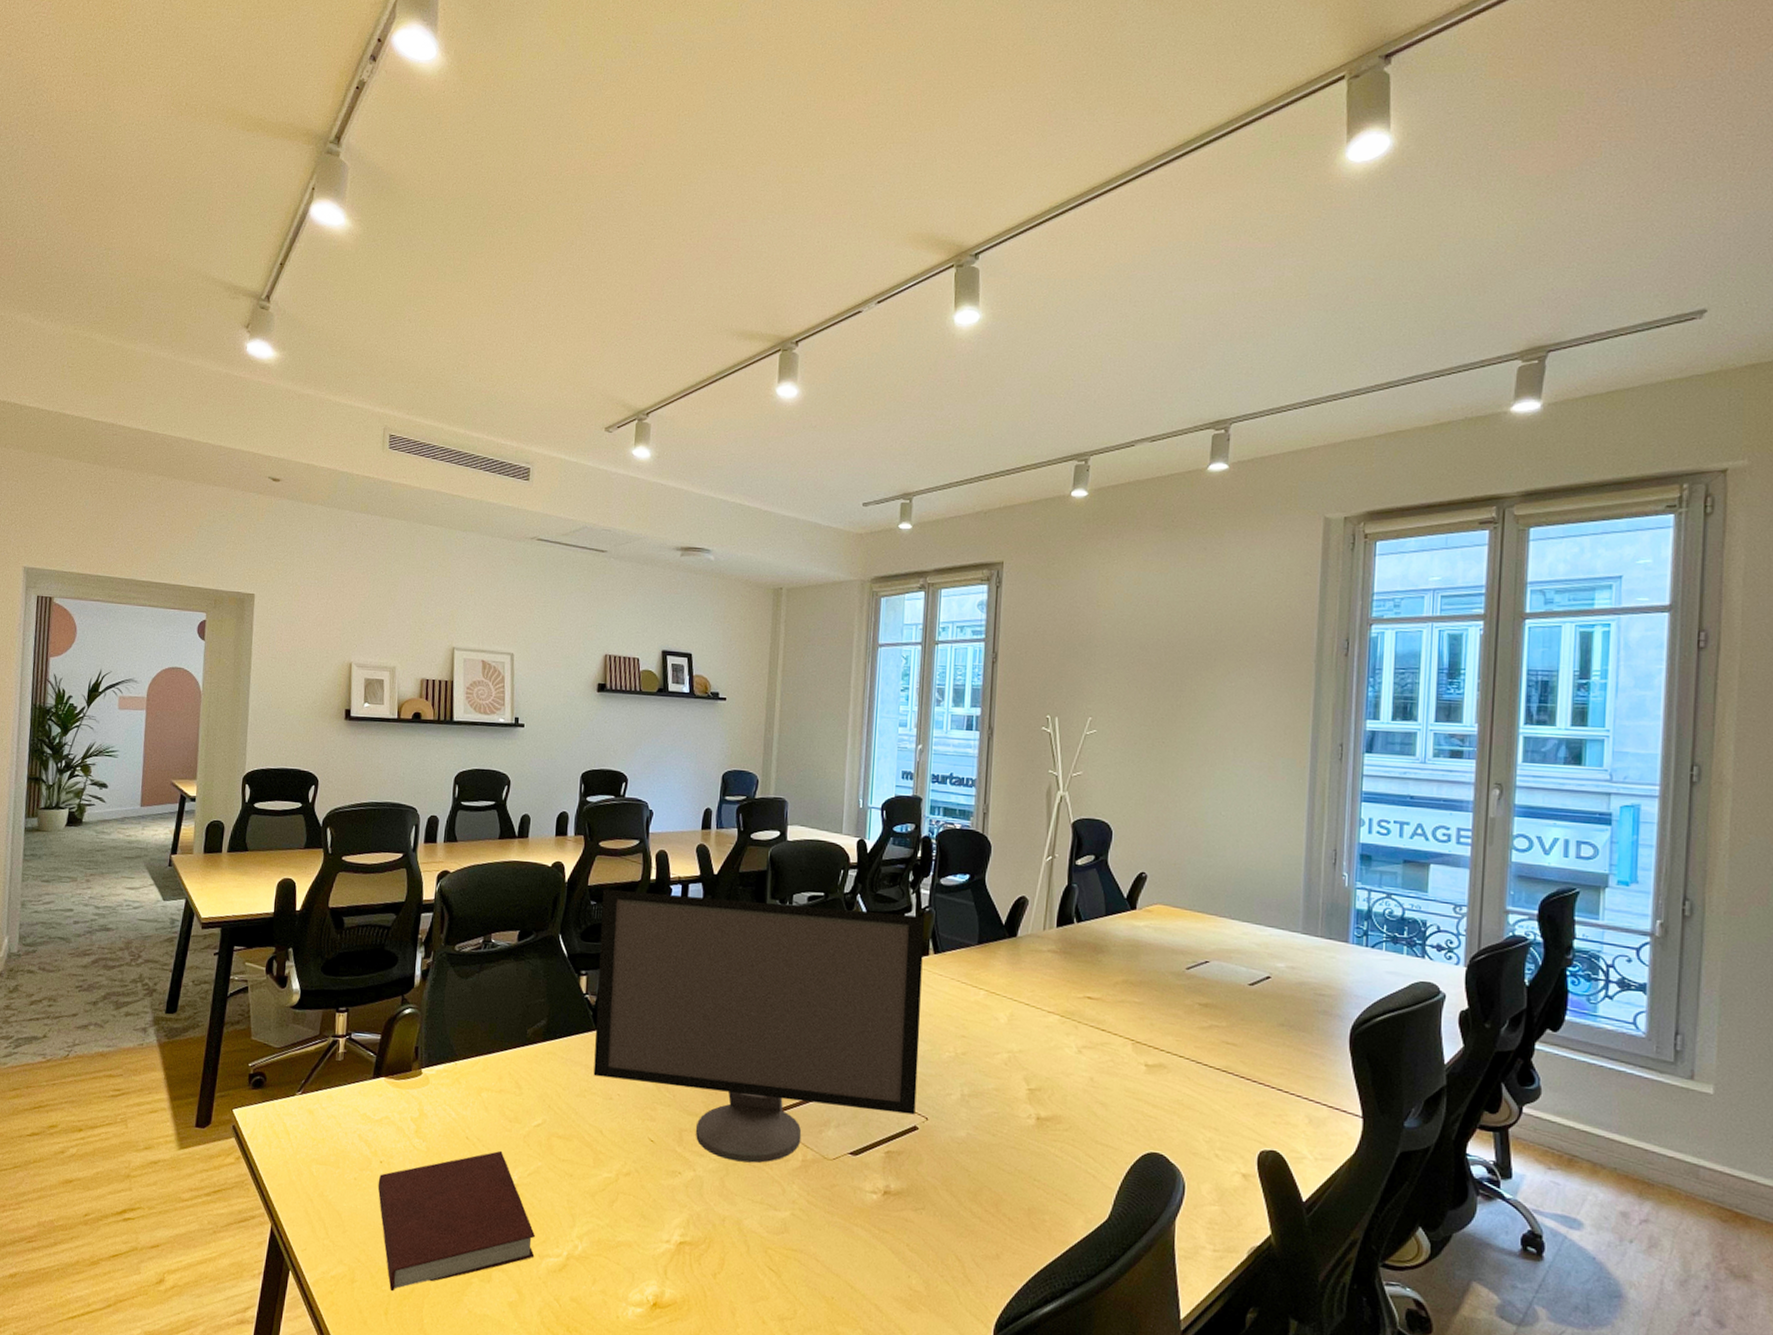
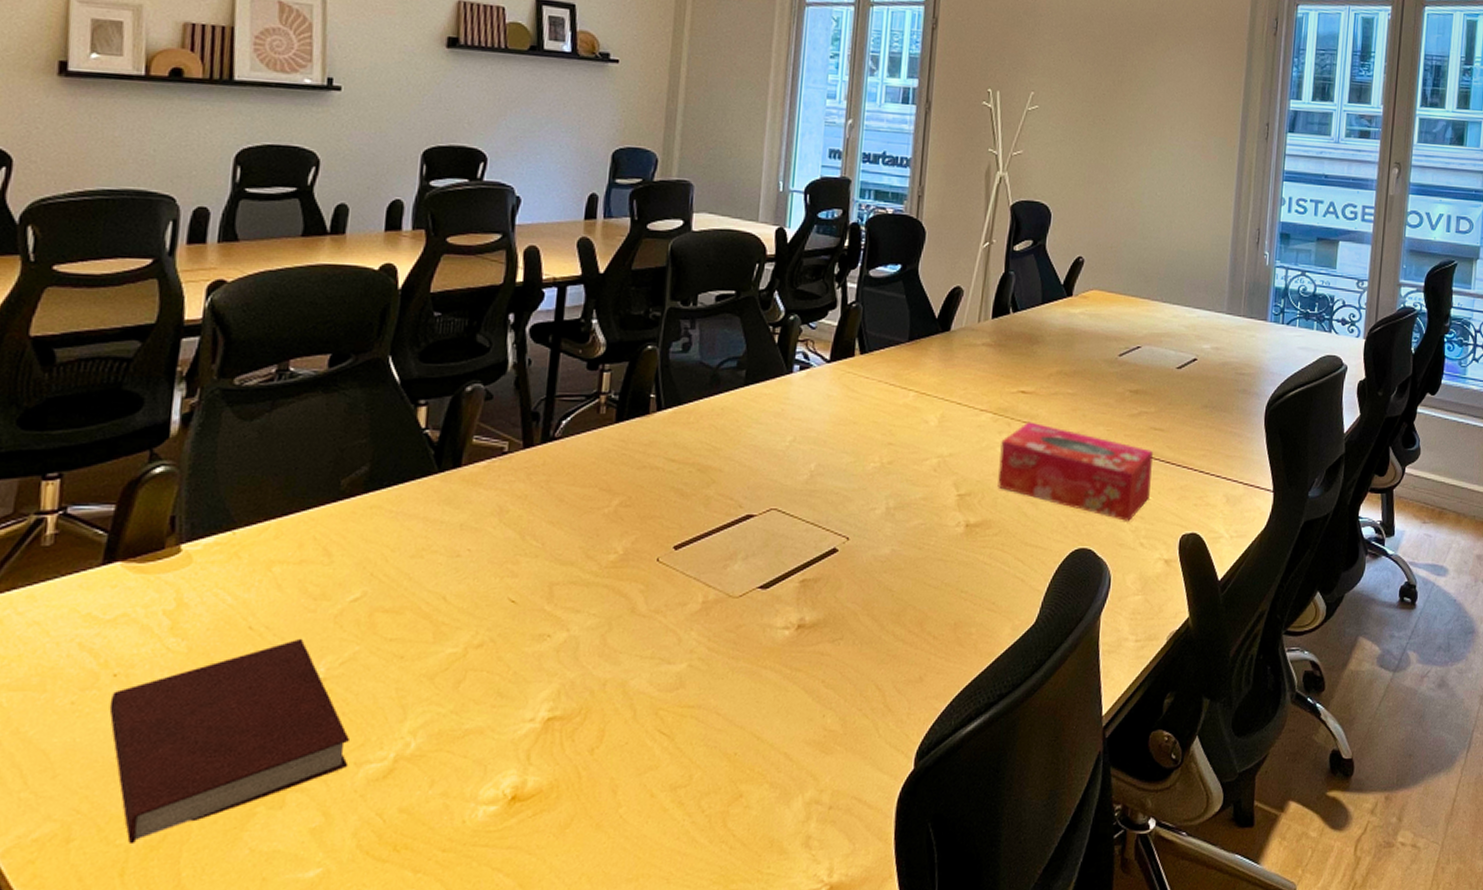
computer monitor: present [593,888,925,1163] -> none [434,295,851,613]
tissue box: none [1067,1026,1226,1131] -> present [998,422,1153,521]

